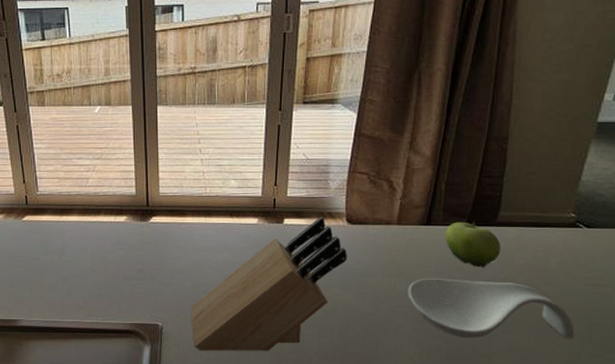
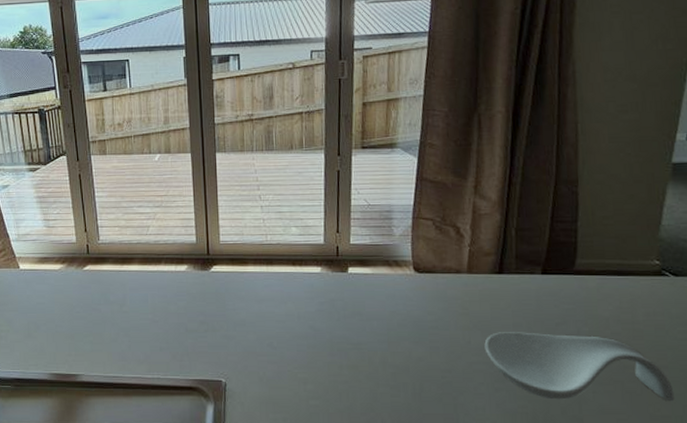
knife block: present [191,216,347,351] -> none [255,264,417,411]
fruit: present [446,221,501,268] -> none [520,269,582,320]

